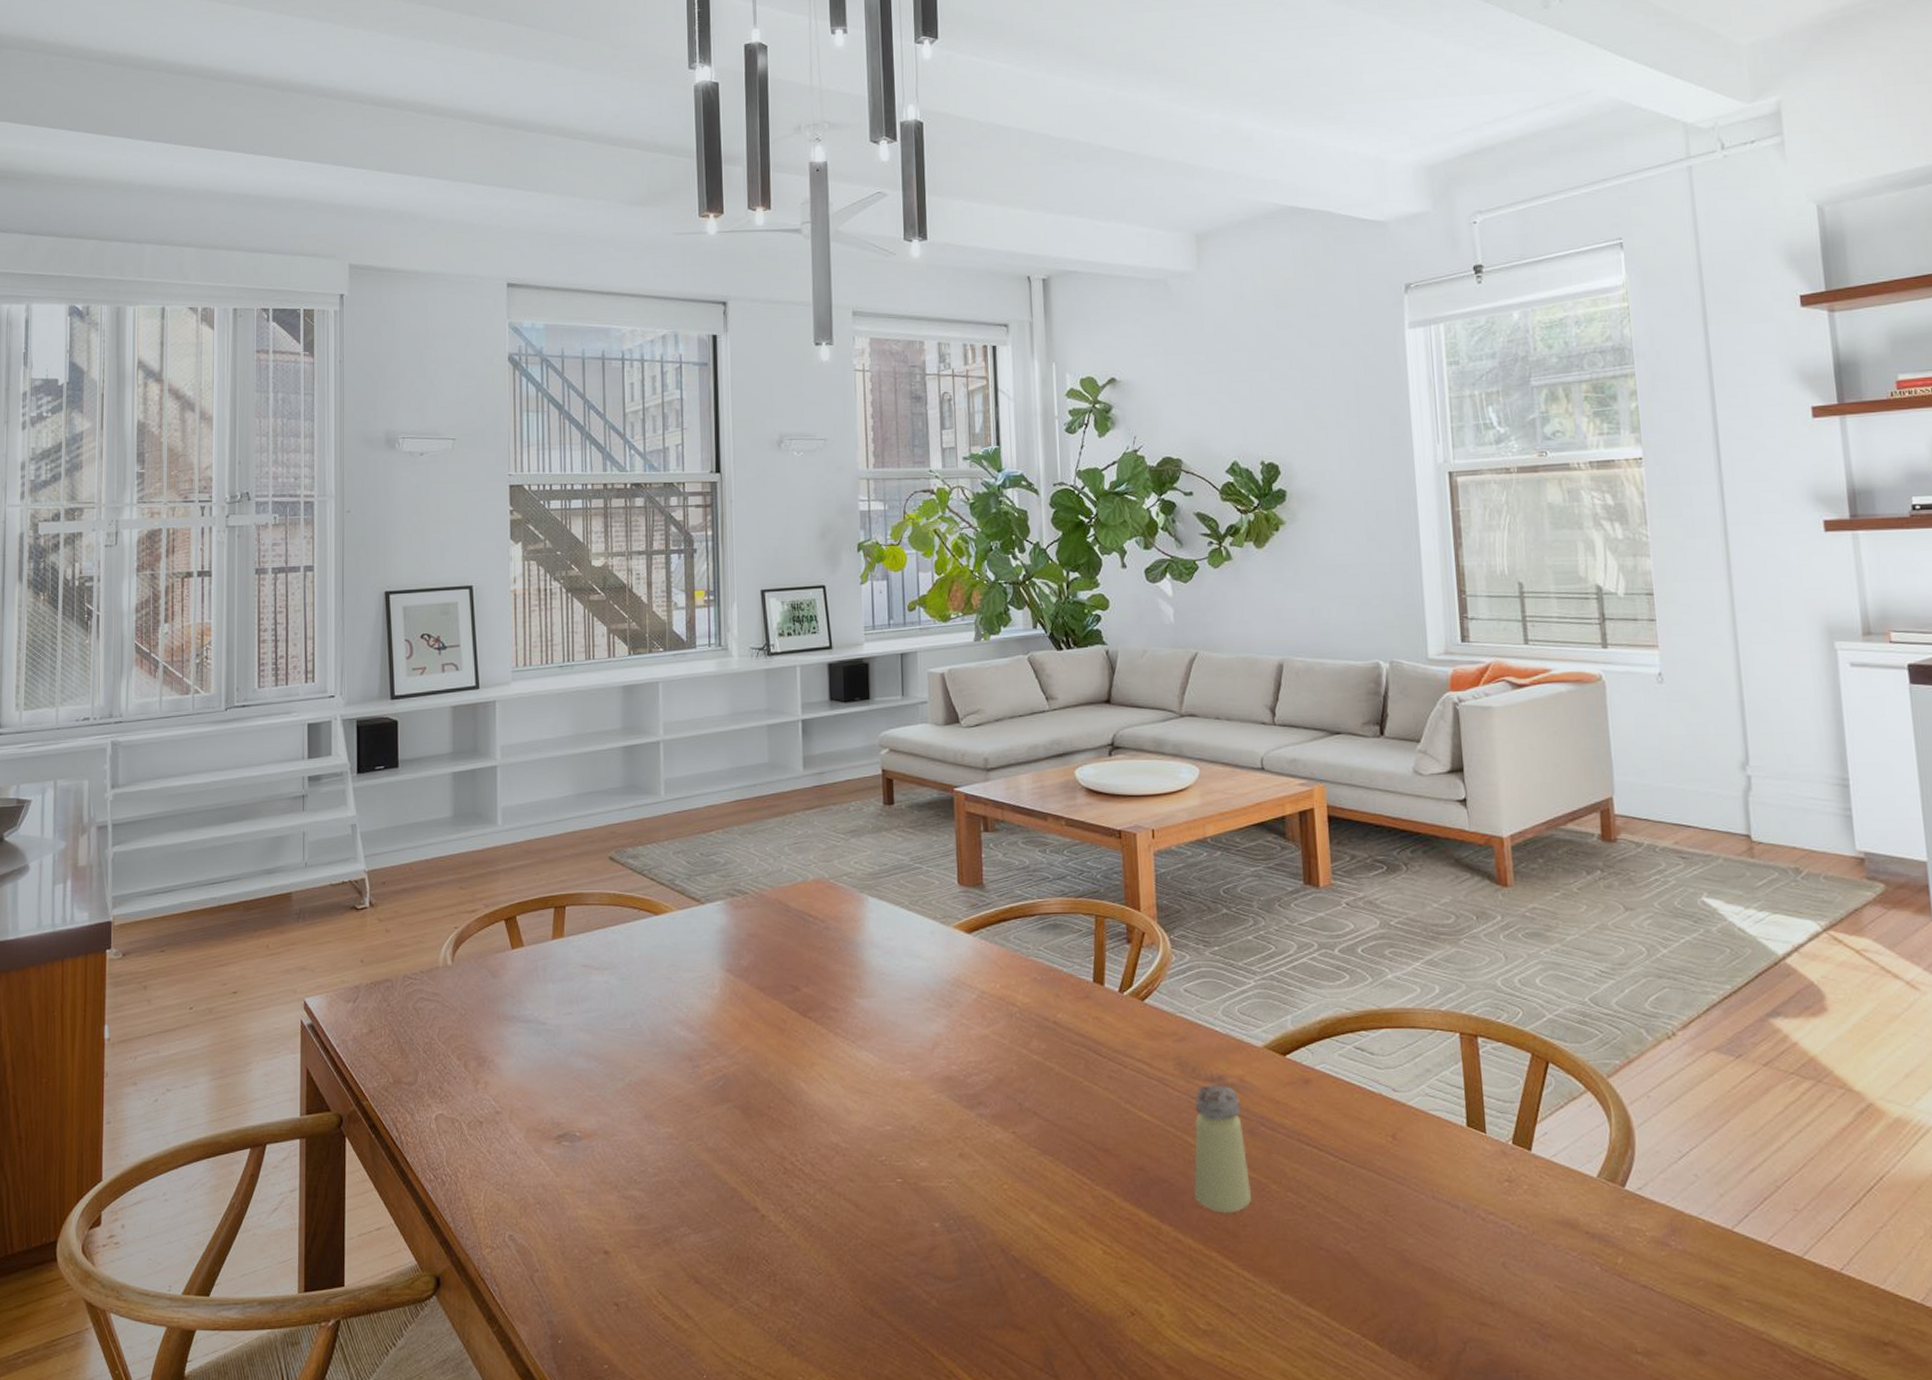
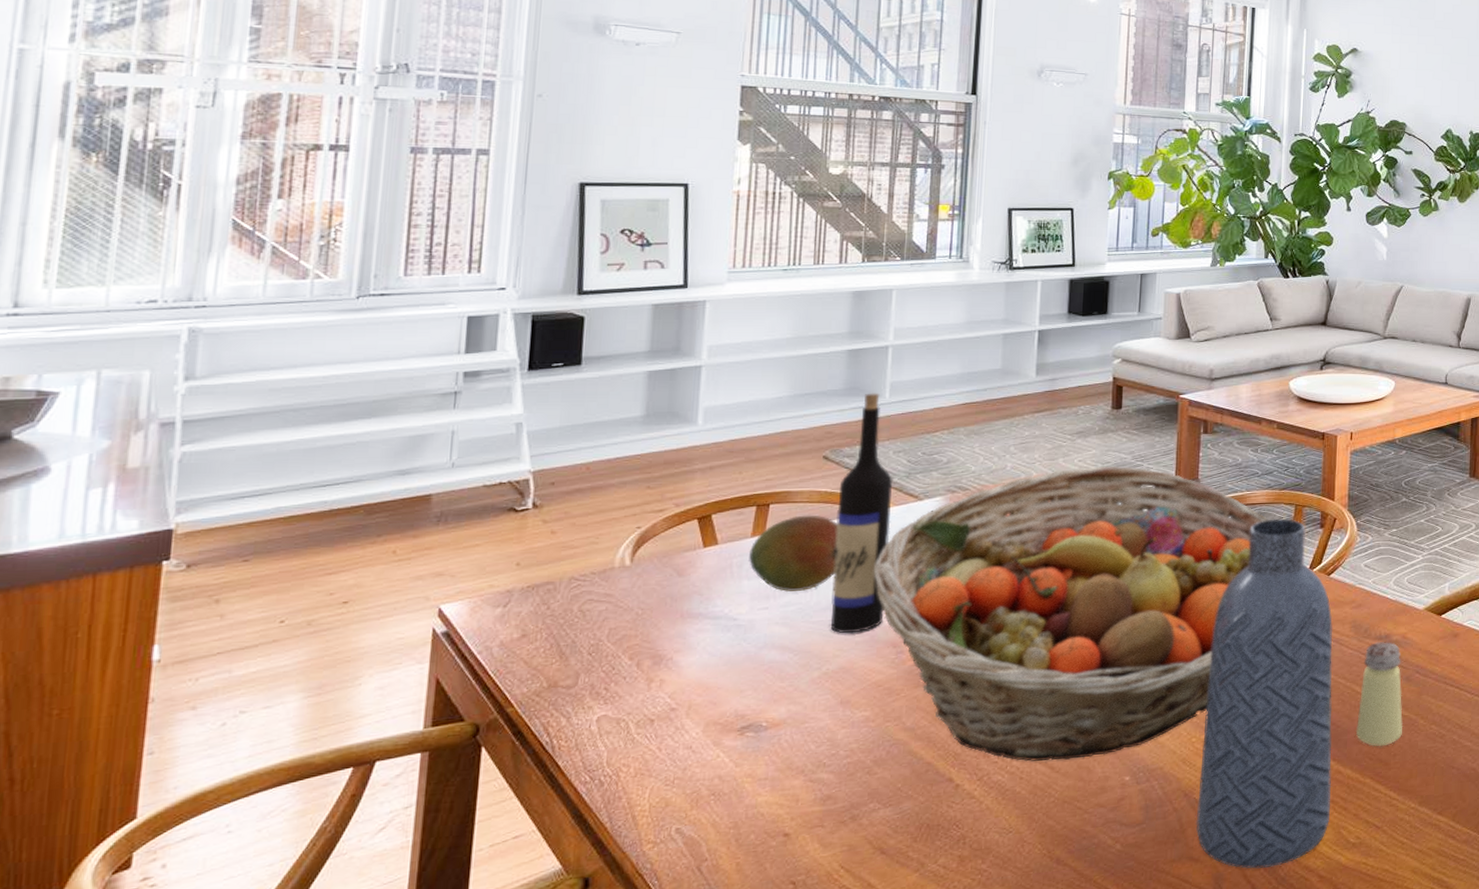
fruit: none [551,918,629,997] -> present [749,515,838,592]
wine bottle: none [626,790,678,1044] -> present [831,393,893,634]
fruit basket: none [664,868,1067,1197] -> present [873,466,1269,762]
vase: none [1015,931,1172,1348] -> present [1195,518,1333,869]

